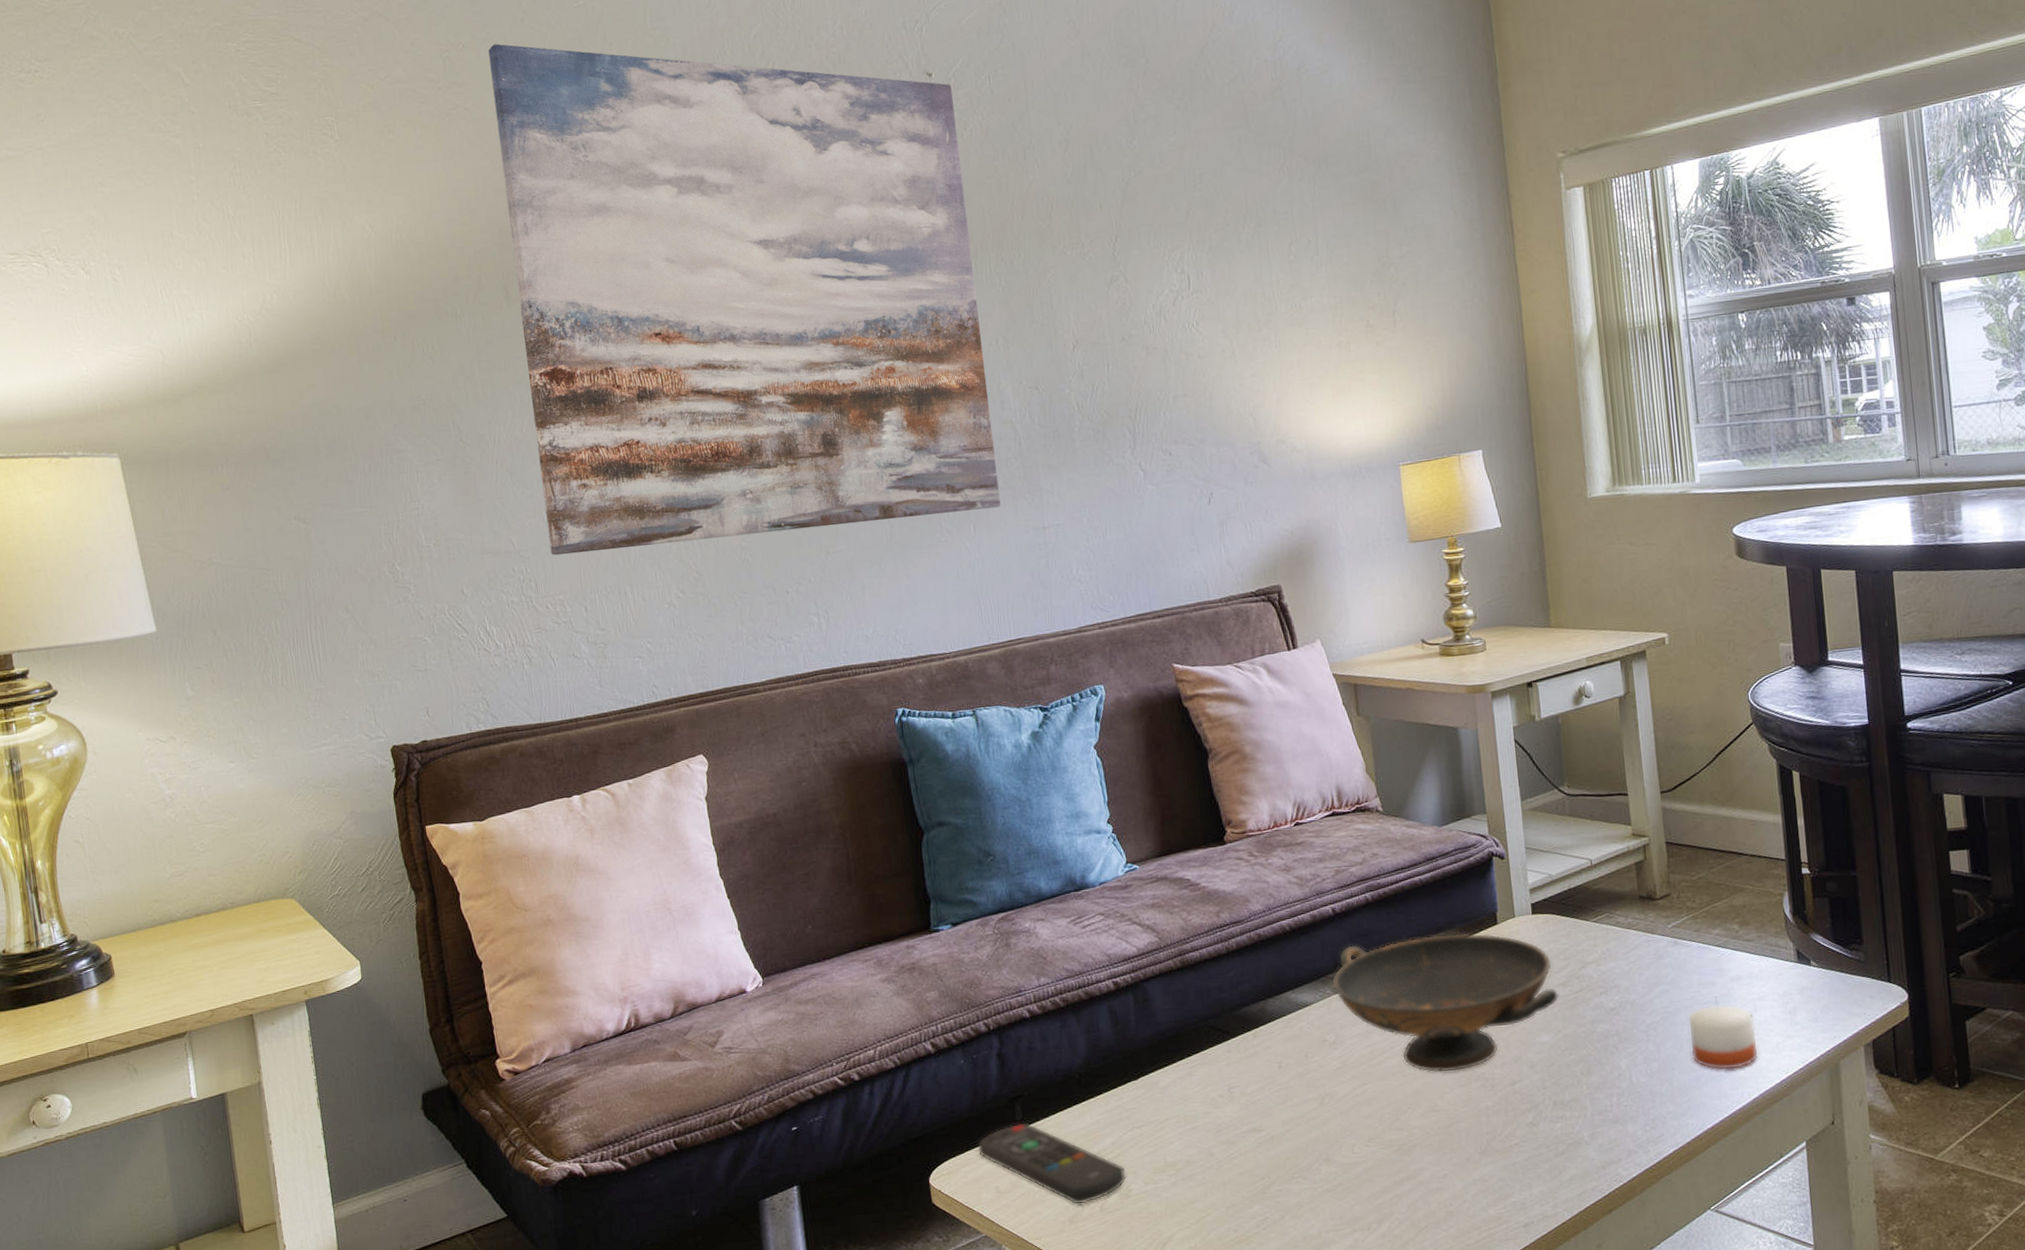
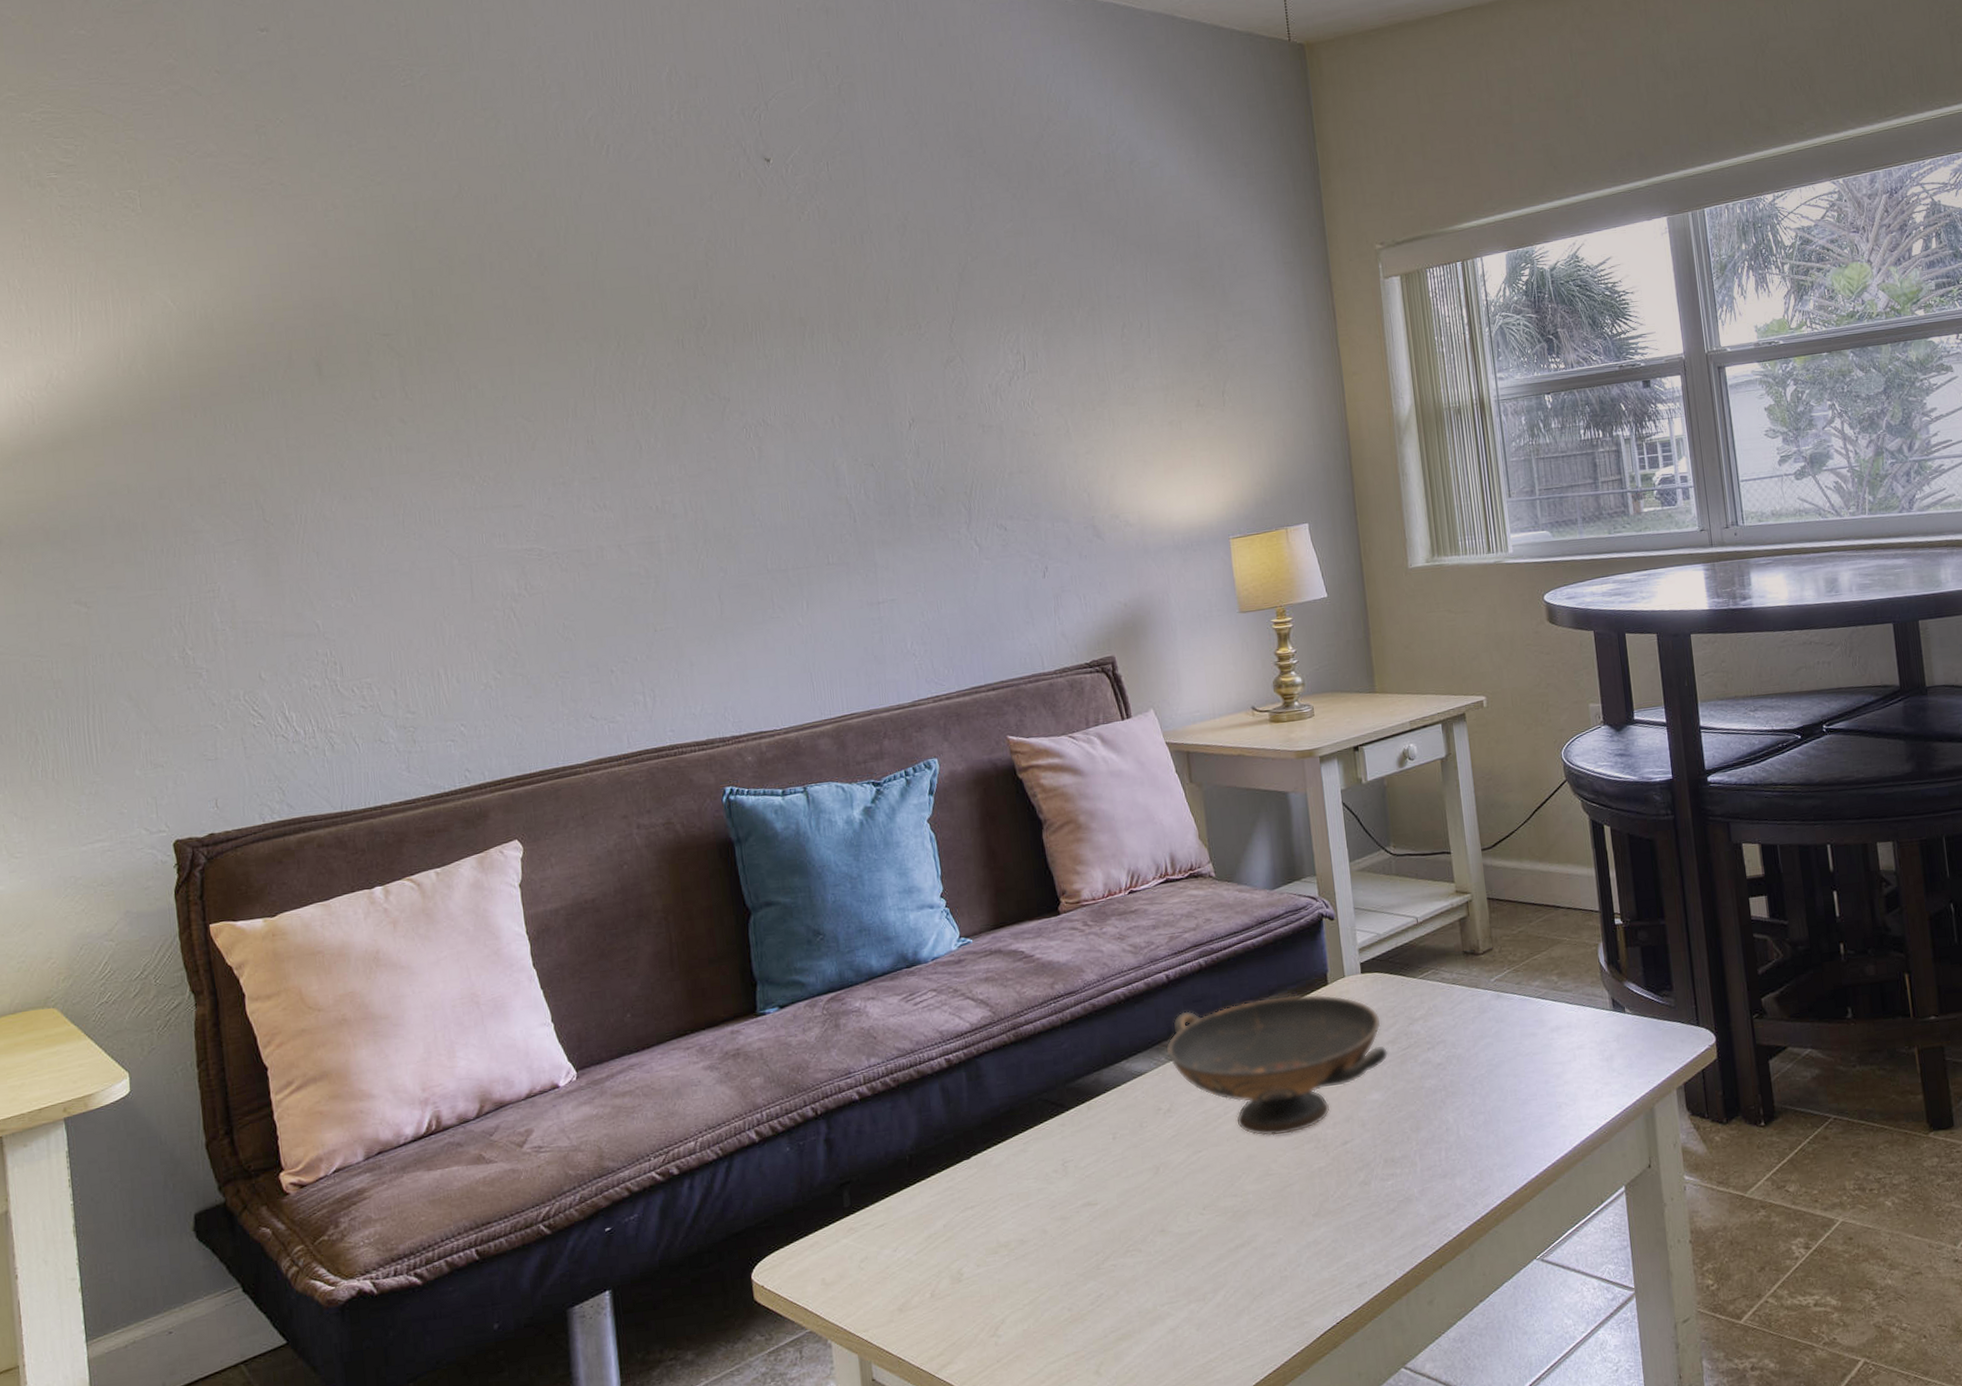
wall art: present [488,43,1001,556] -> none [308,120,834,638]
remote control: present [977,1122,1126,1205] -> none [803,1209,958,1293]
candle: present [1688,1000,1758,1070] -> none [1511,1050,1578,1120]

